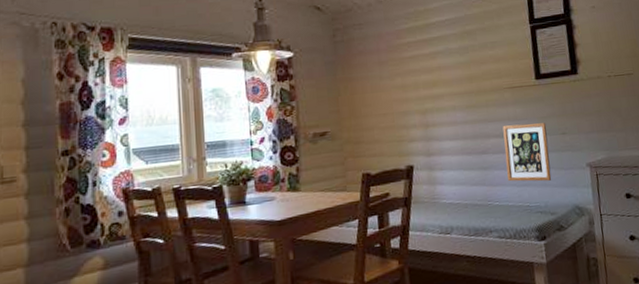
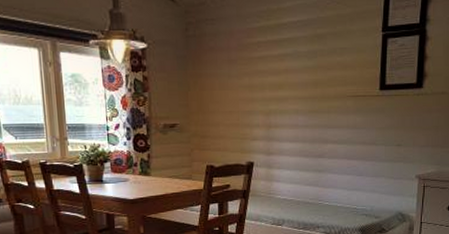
picture frame: present [502,123,552,182] -> none [340,132,384,188]

